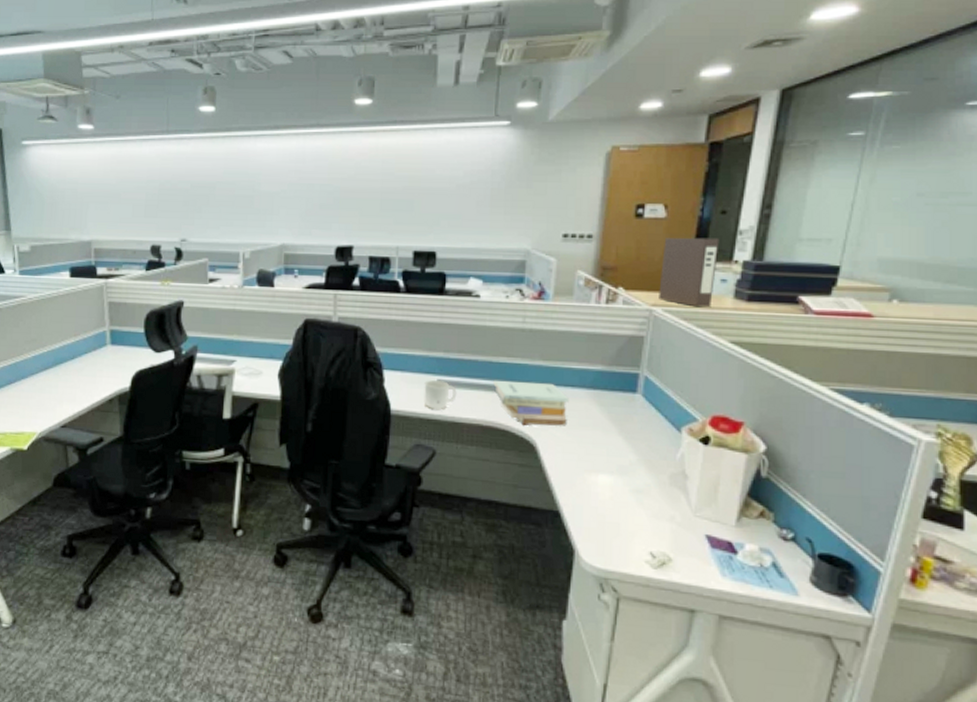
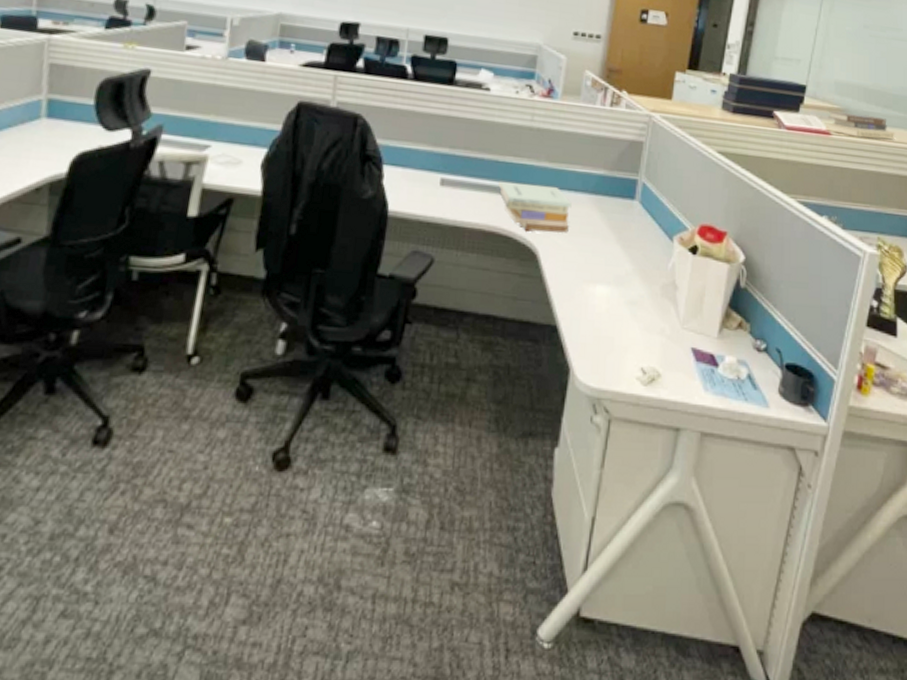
mug: present [423,380,457,410] -> none [424,178,461,213]
binder: present [659,237,719,308] -> none [658,45,711,117]
books: none [866,291,961,318] -> present [825,110,895,140]

